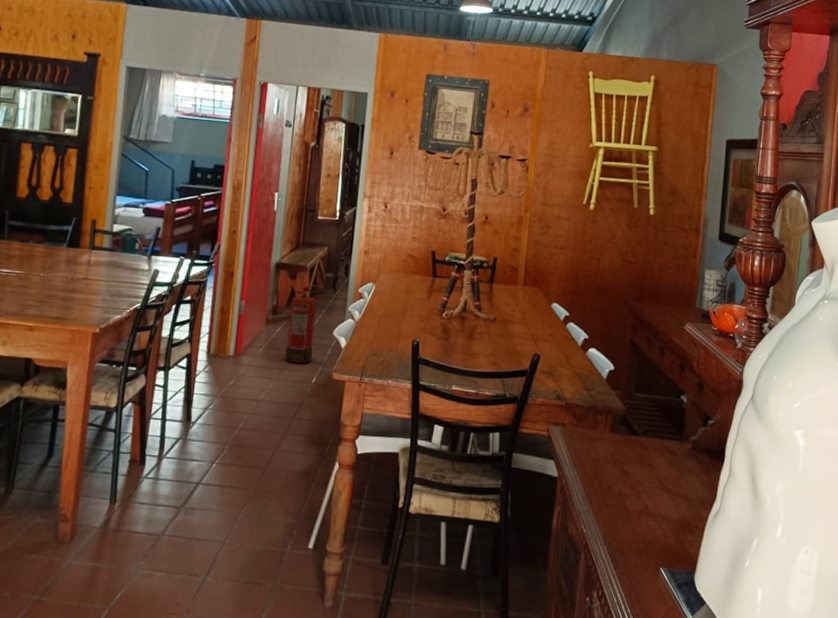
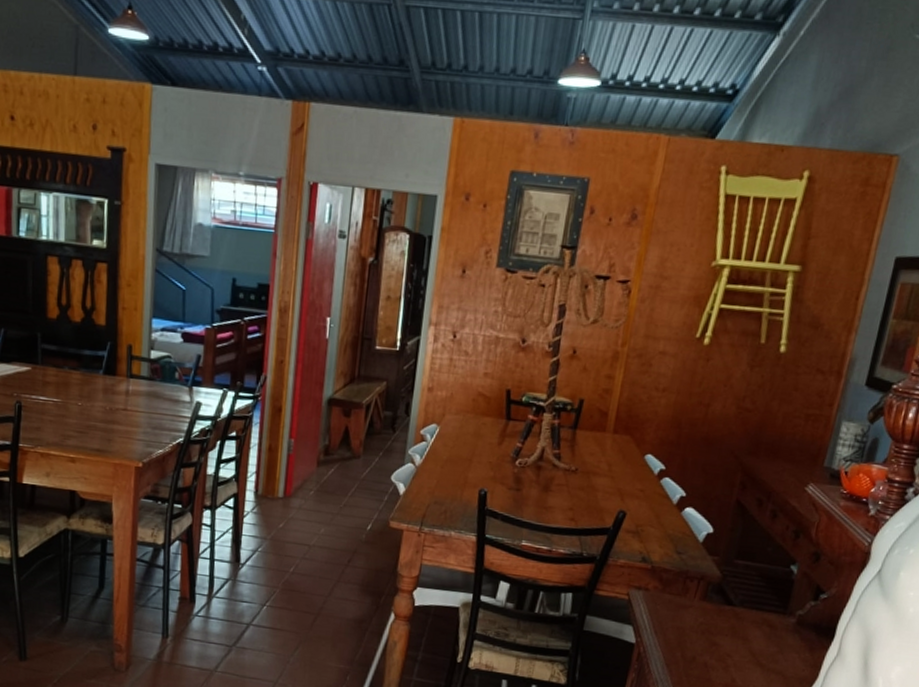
fire extinguisher: present [284,284,318,364] -> none [337,423,375,510]

